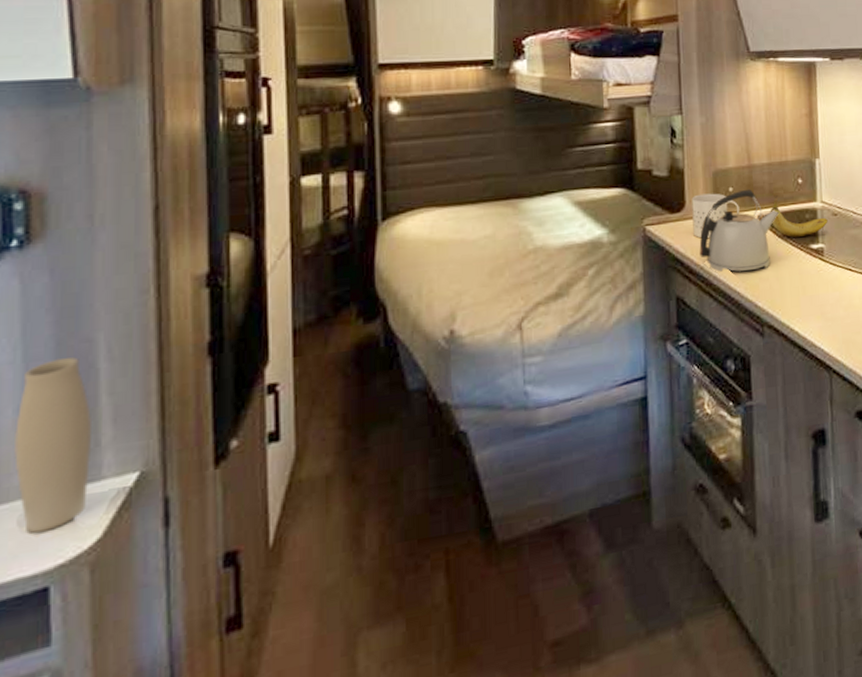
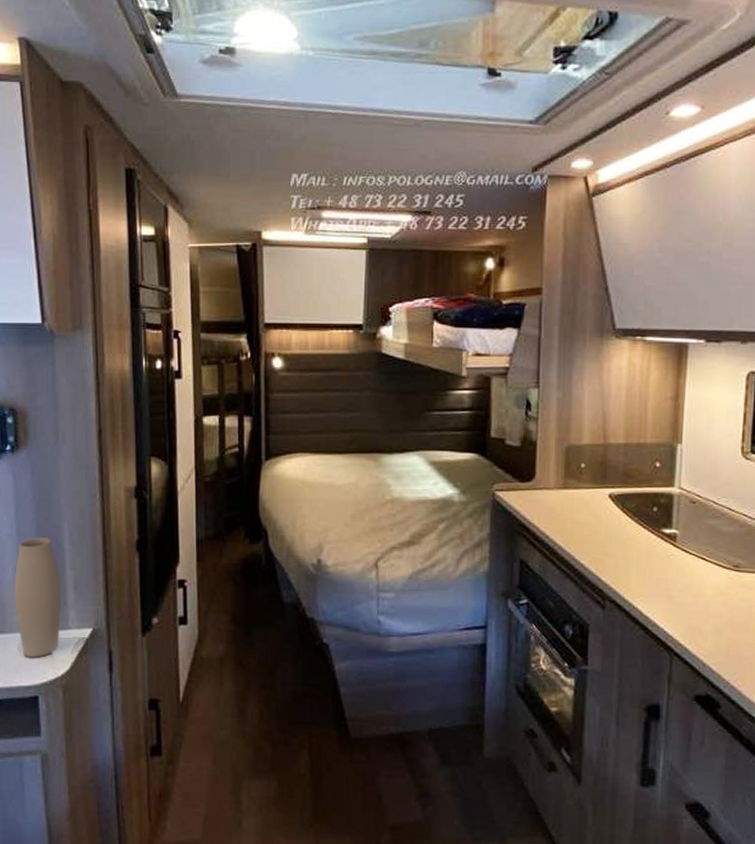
mug: present [691,193,740,239] -> none [540,467,591,511]
kettle: present [699,189,779,272] -> none [546,467,631,545]
fruit: present [770,195,828,238] -> none [622,476,685,520]

